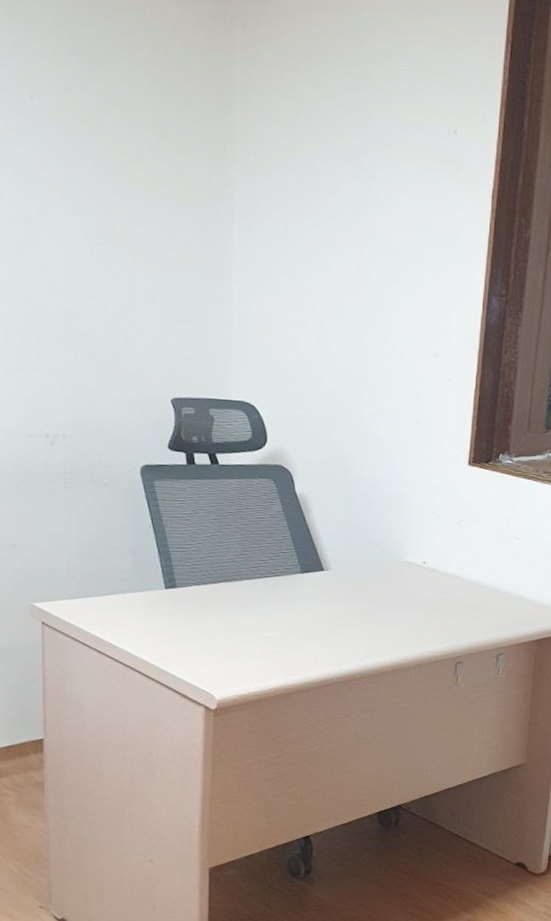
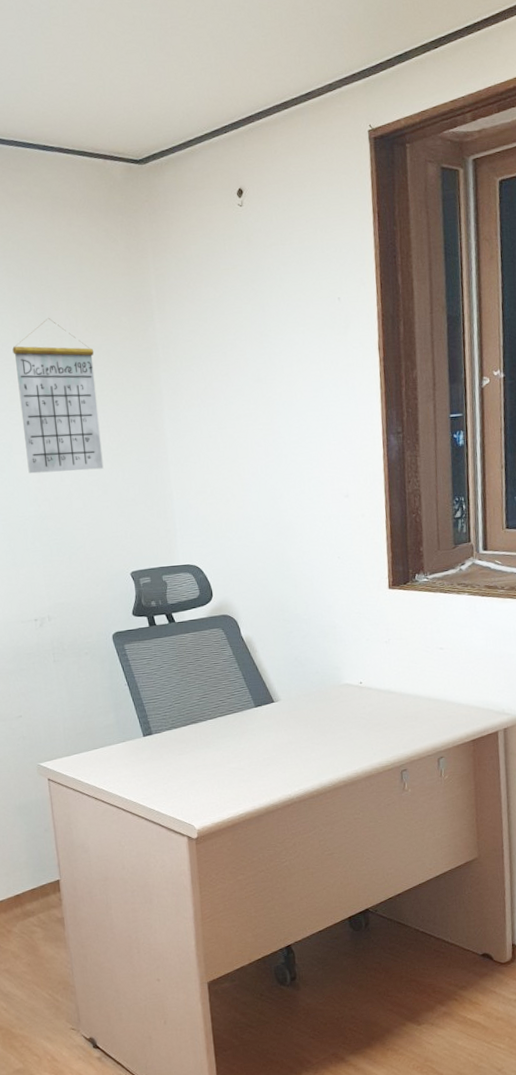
calendar: none [52,76,156,272] -> present [12,317,104,474]

